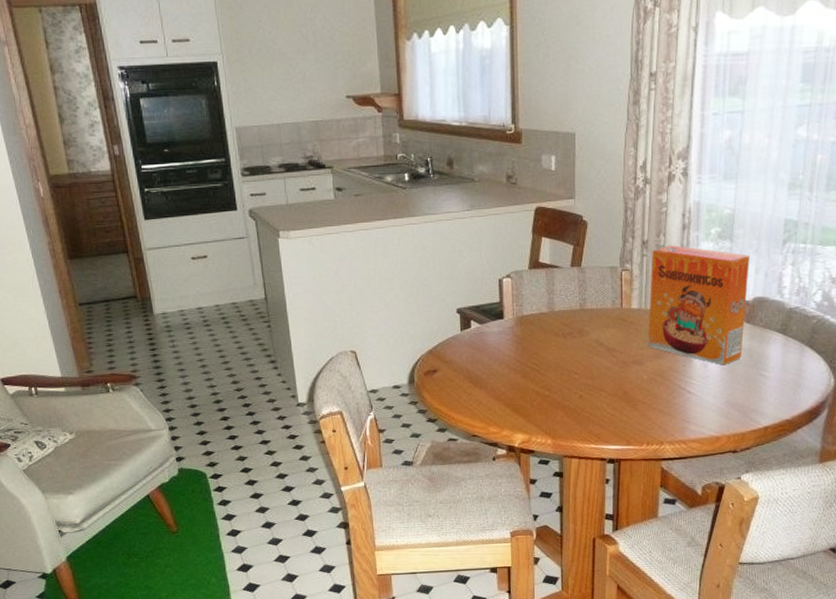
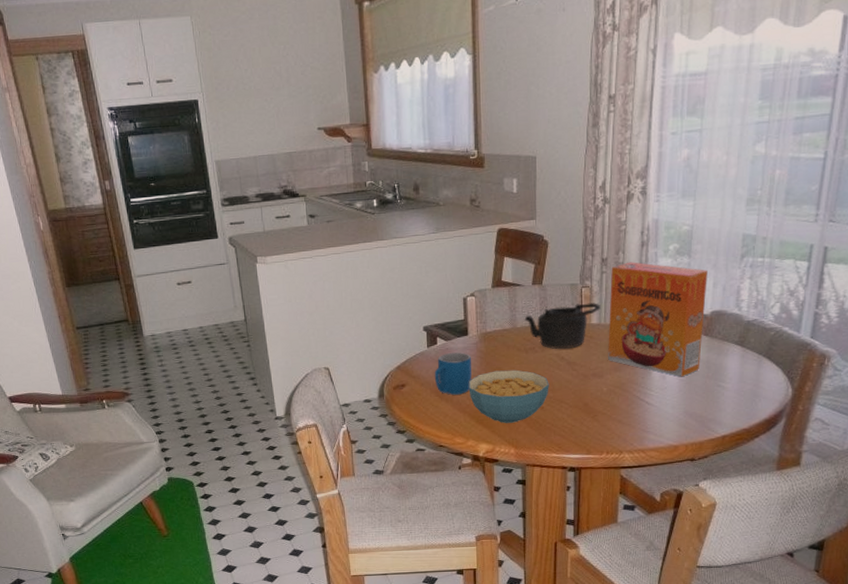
mug: none [467,336,508,382] -> present [434,352,472,395]
cereal bowl: none [503,355,588,412] -> present [468,370,549,423]
teapot: none [562,287,641,335] -> present [524,303,601,350]

